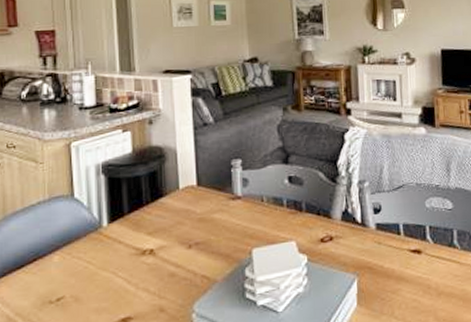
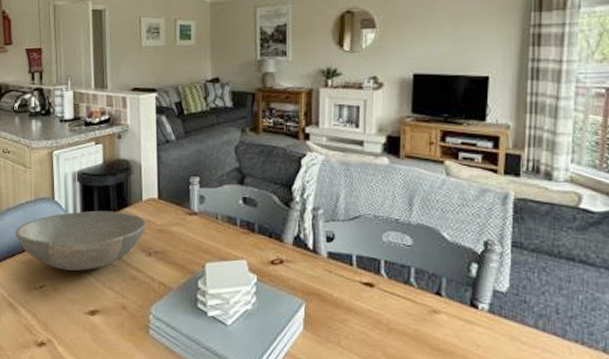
bowl: none [23,203,185,276] -> present [15,210,147,271]

